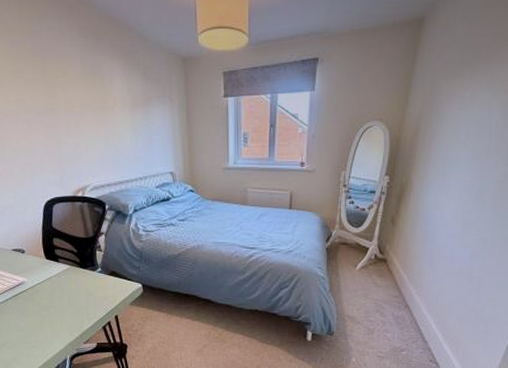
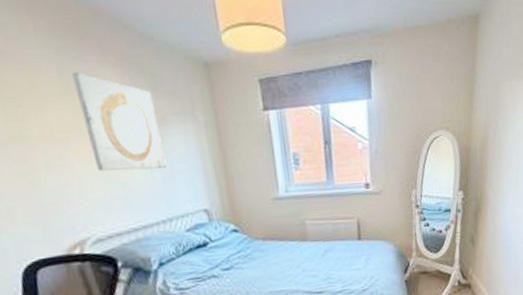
wall art: none [91,63,147,139] -> present [72,71,167,171]

